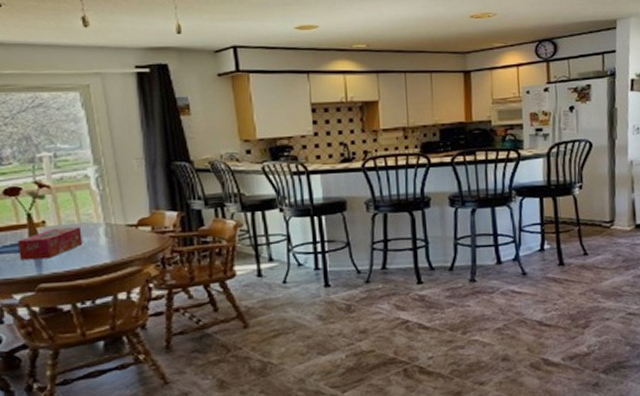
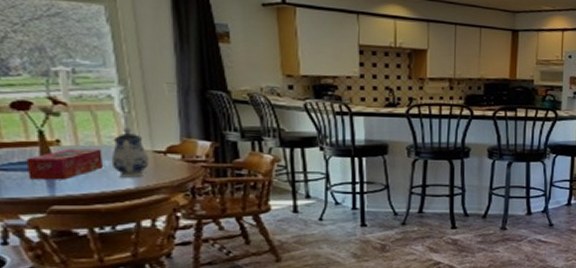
teapot: none [89,203,123,253] -> present [111,126,150,178]

